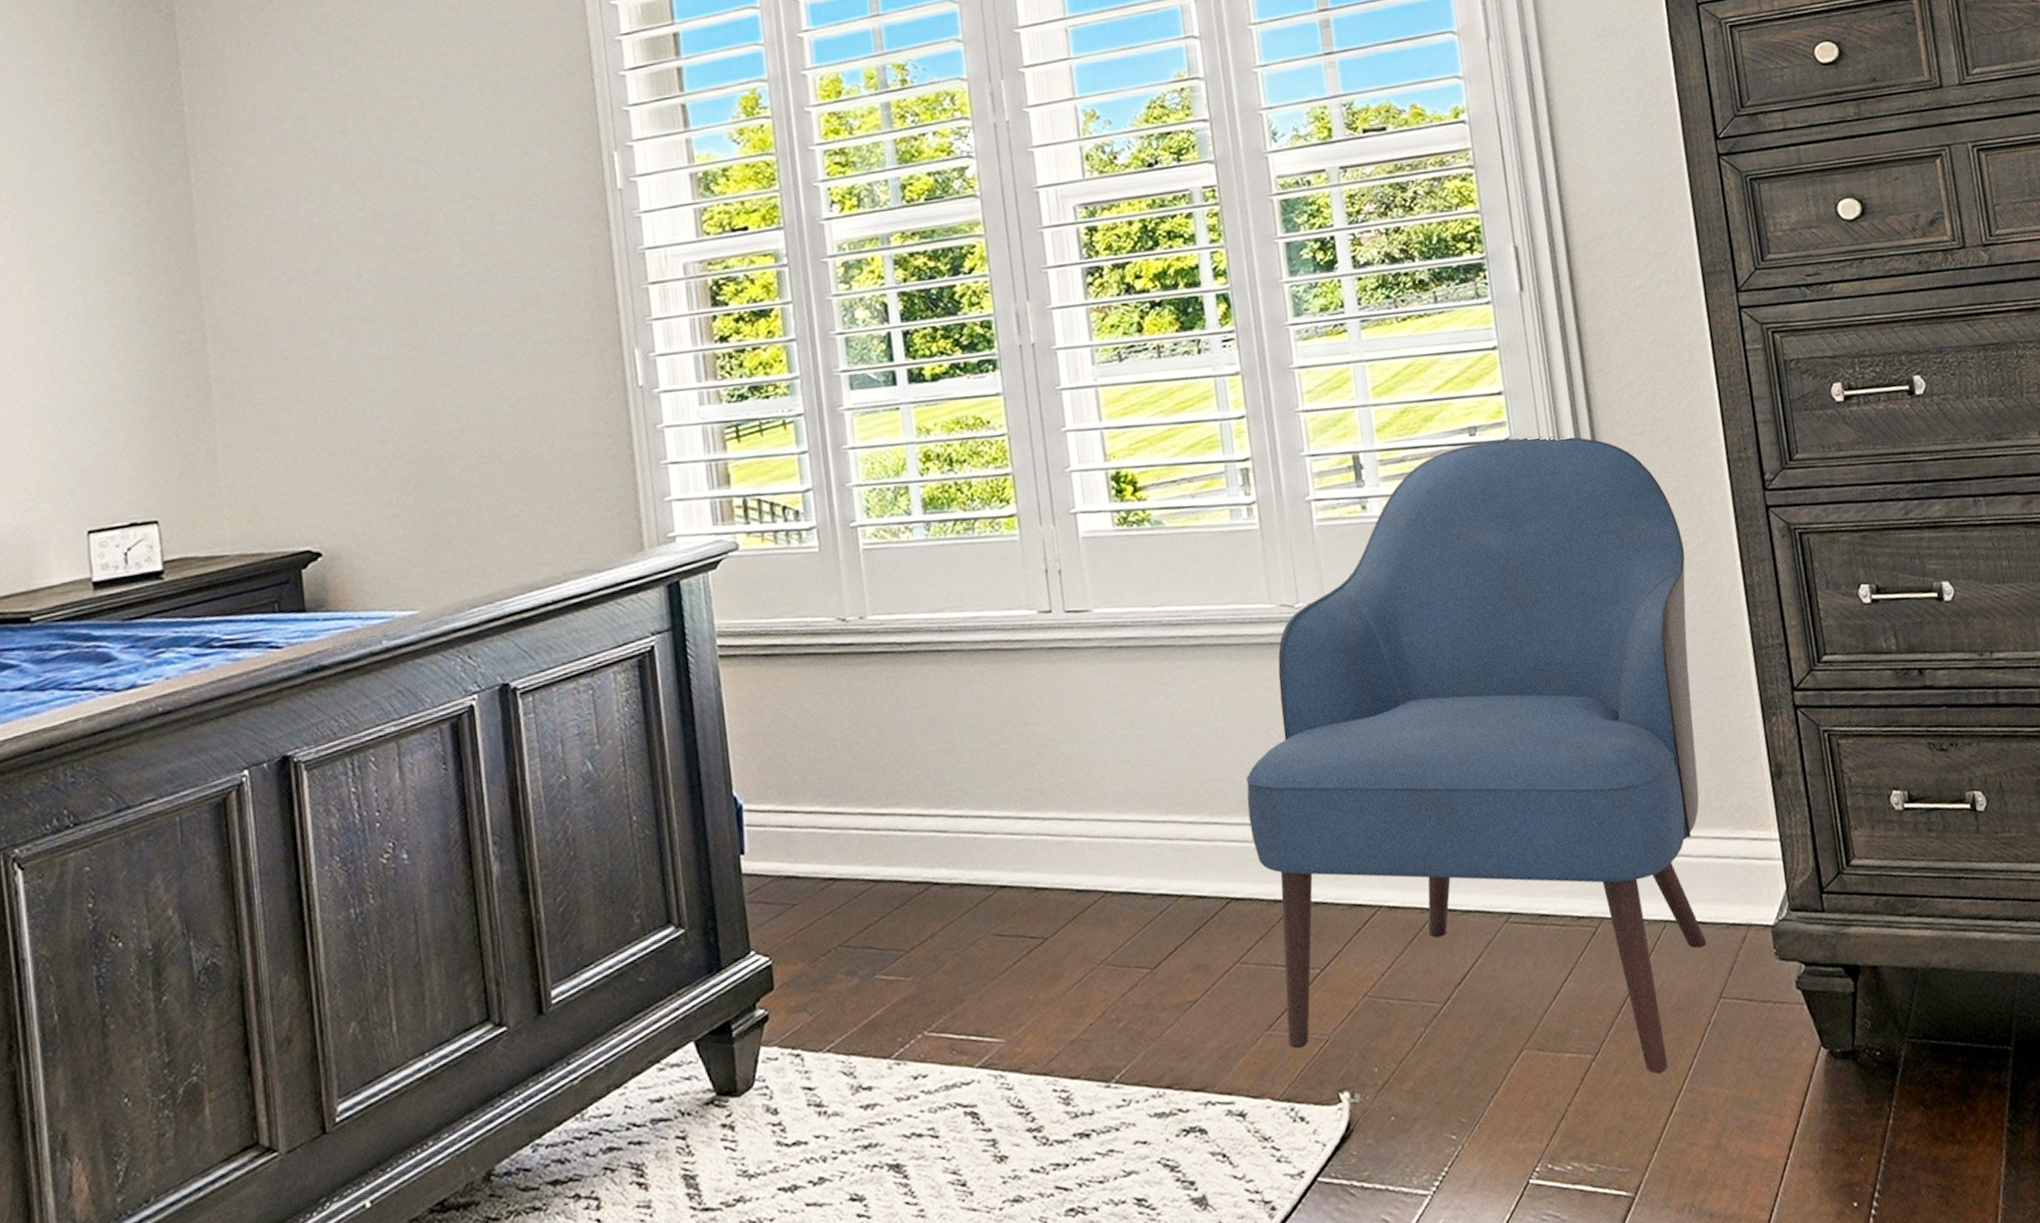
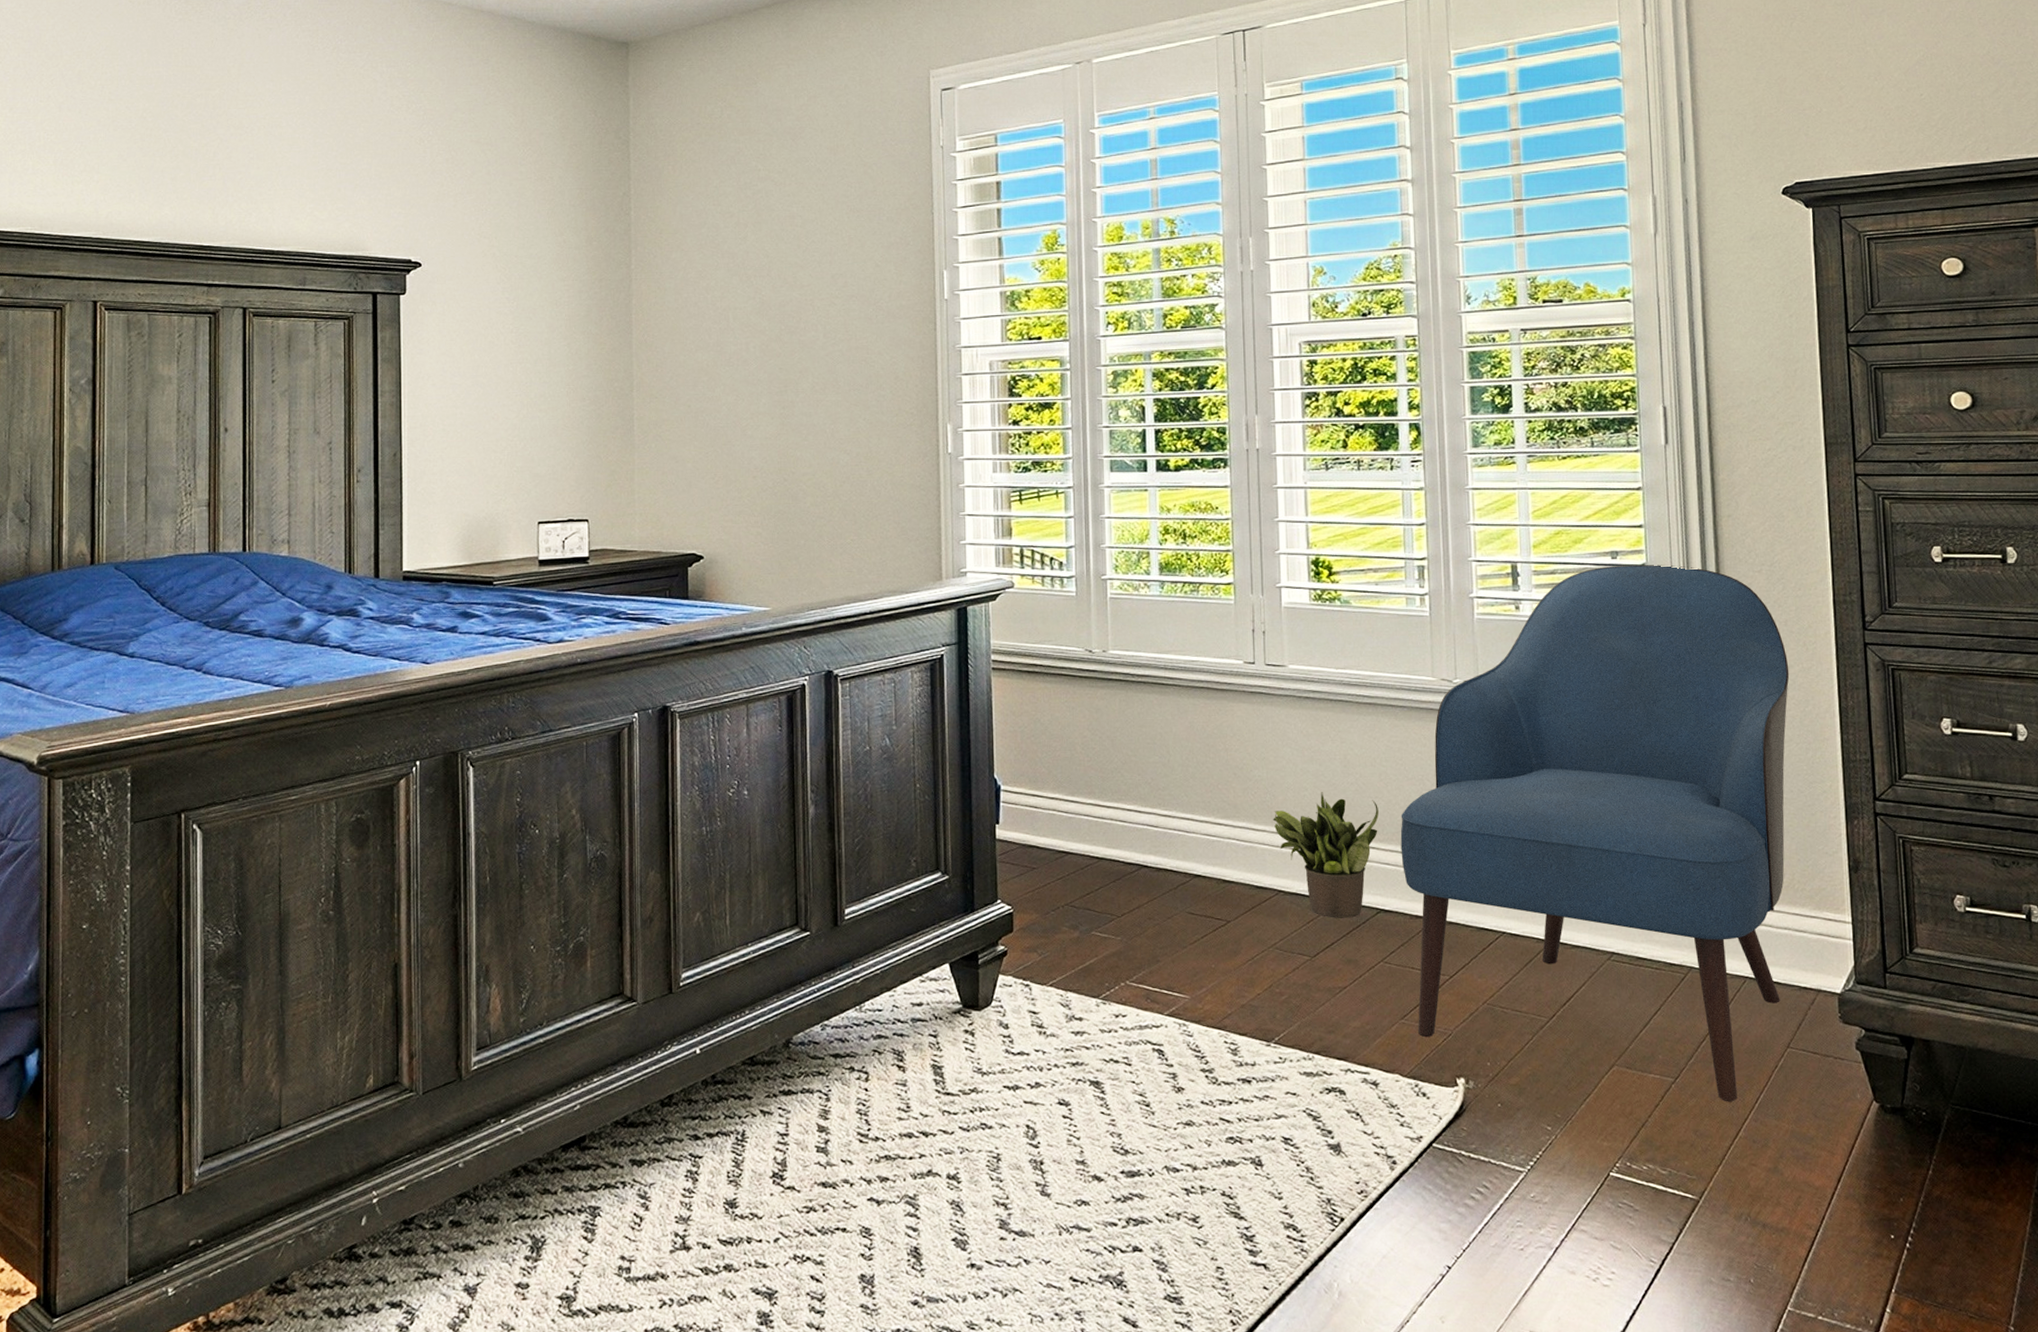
potted plant: none [1090,762,1220,918] -> present [1273,792,1379,918]

